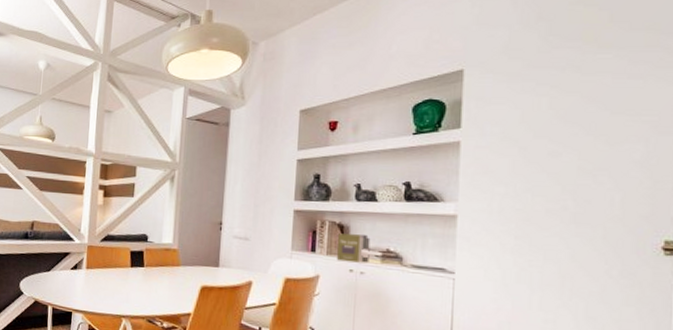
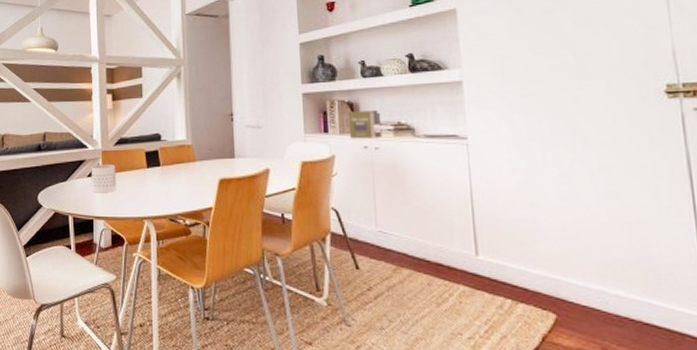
mug: none [73,258,100,288] -> present [91,164,117,193]

